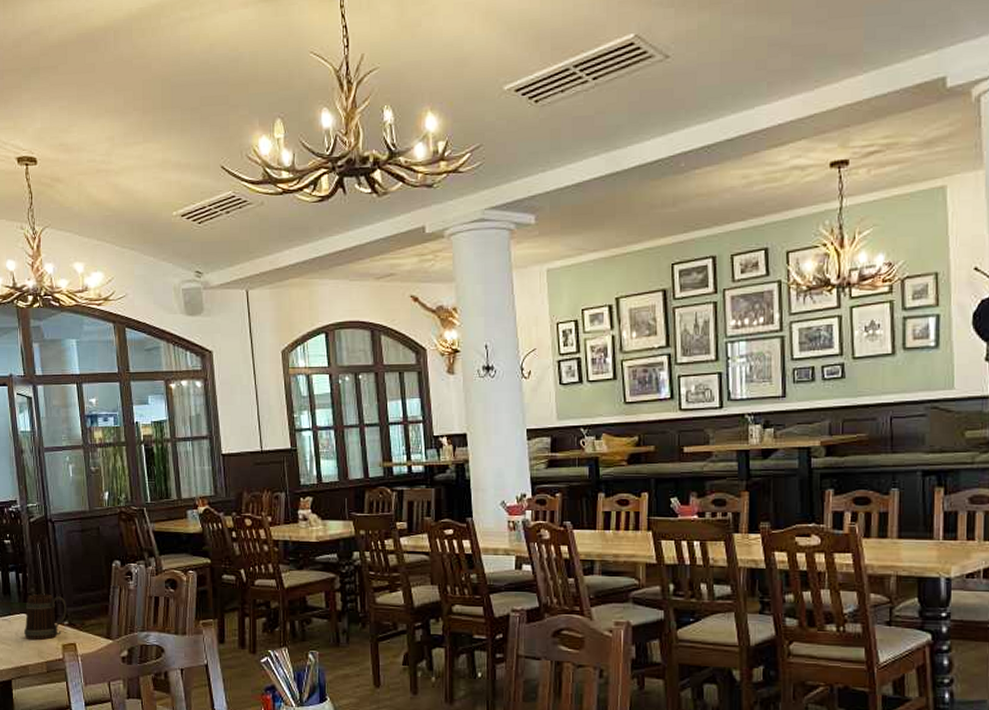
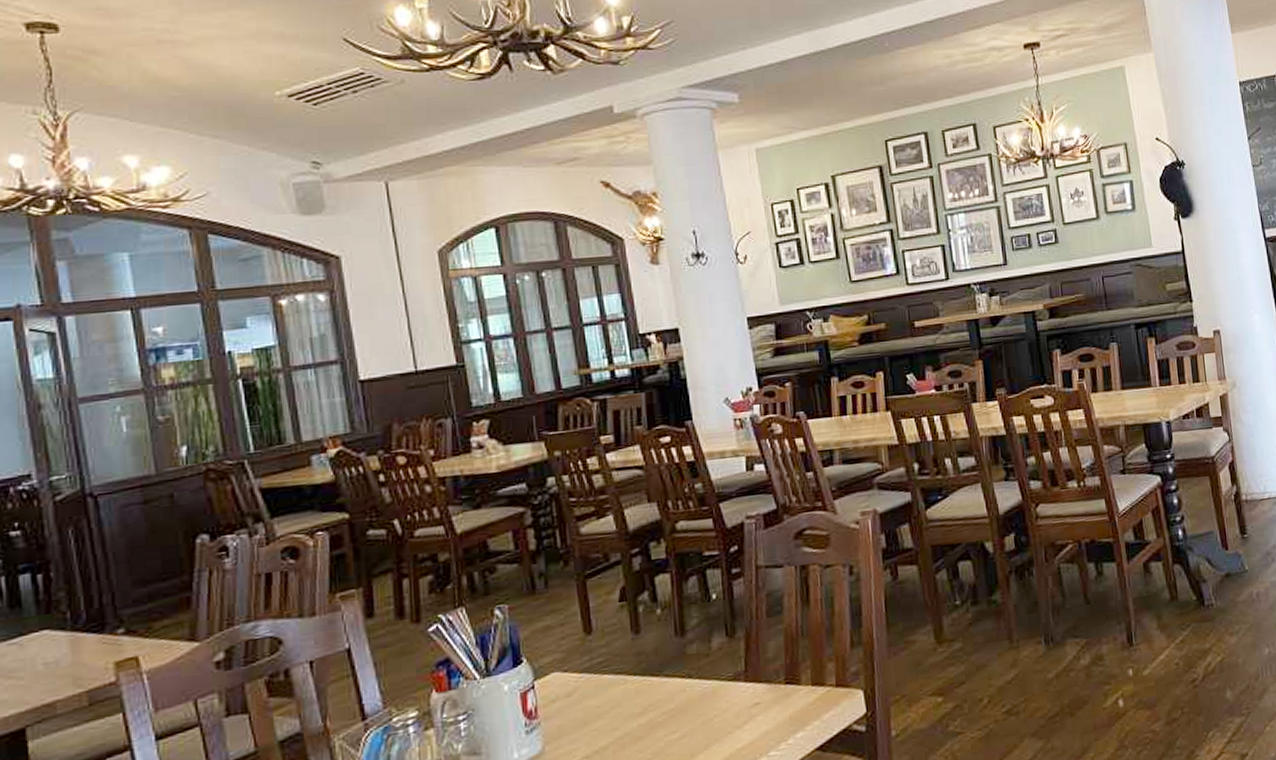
beer mug: present [24,593,68,641] -> none [47,595,123,666]

